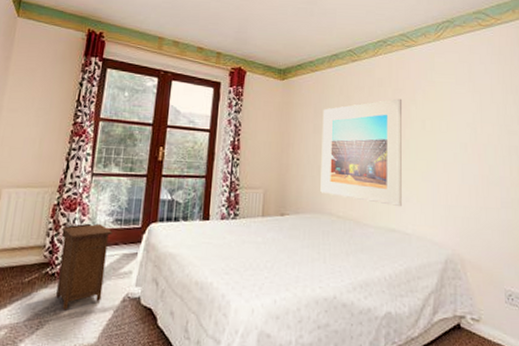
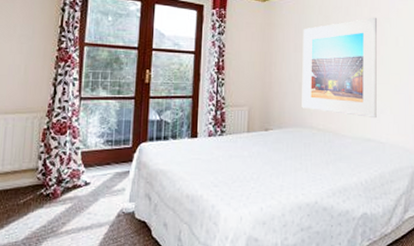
nightstand: present [56,223,113,311] -> none [52,145,104,228]

